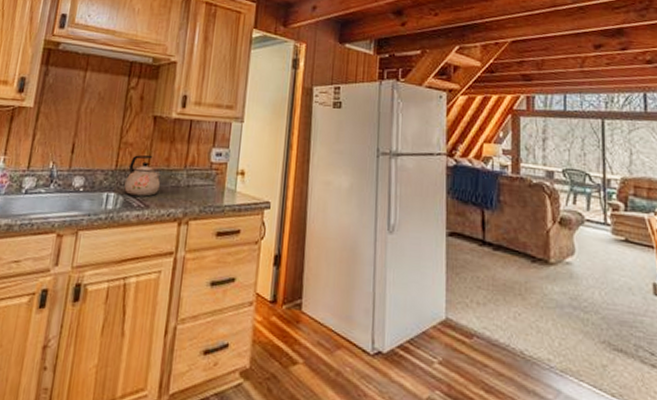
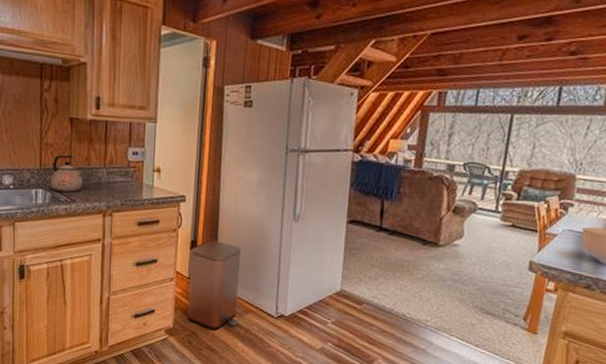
pedal bin: none [267,255,332,373] -> present [187,240,242,331]

